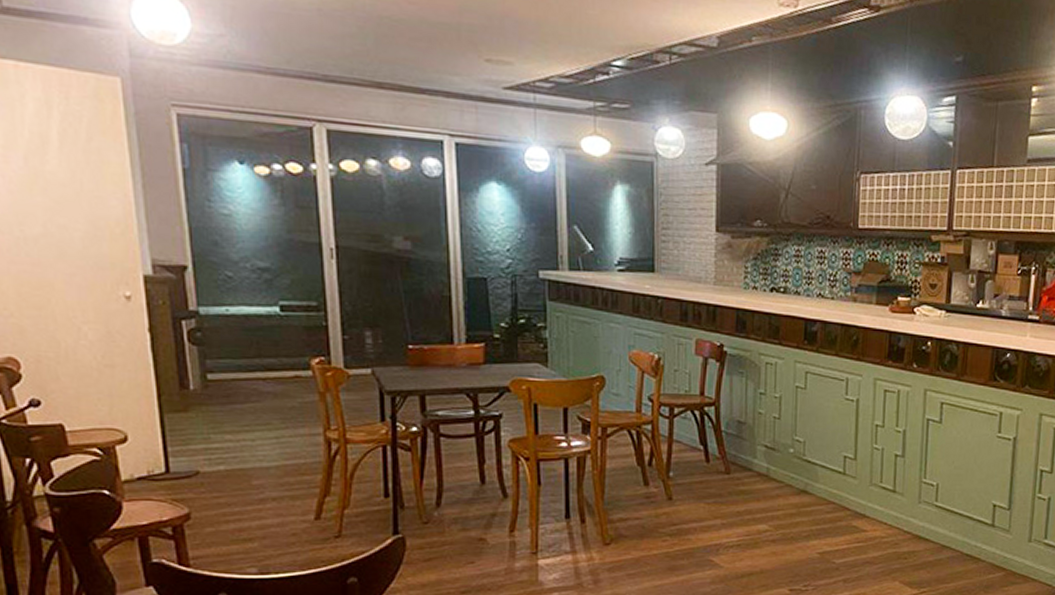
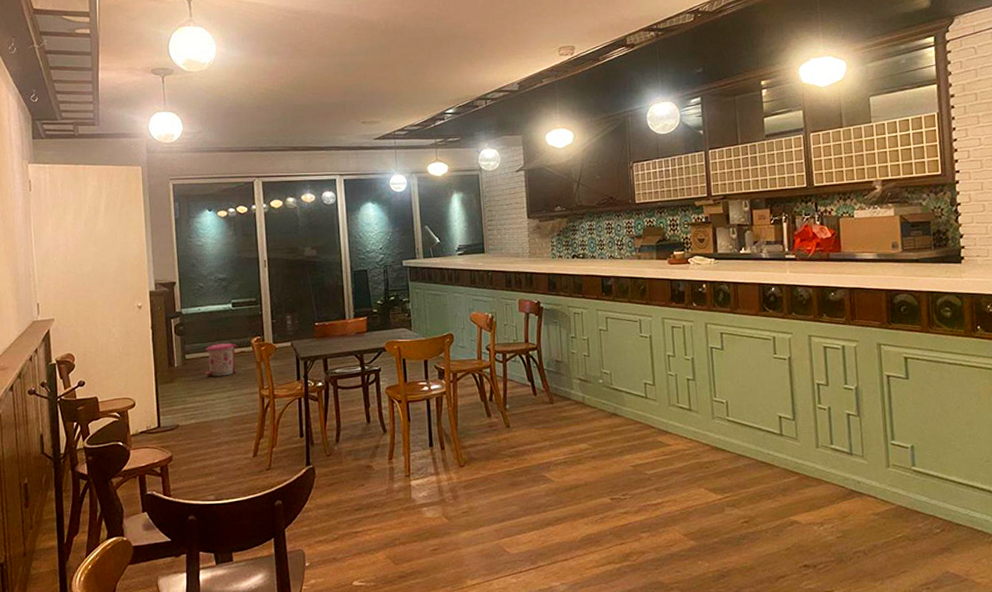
trash can: none [239,362,290,409] -> present [205,343,238,377]

